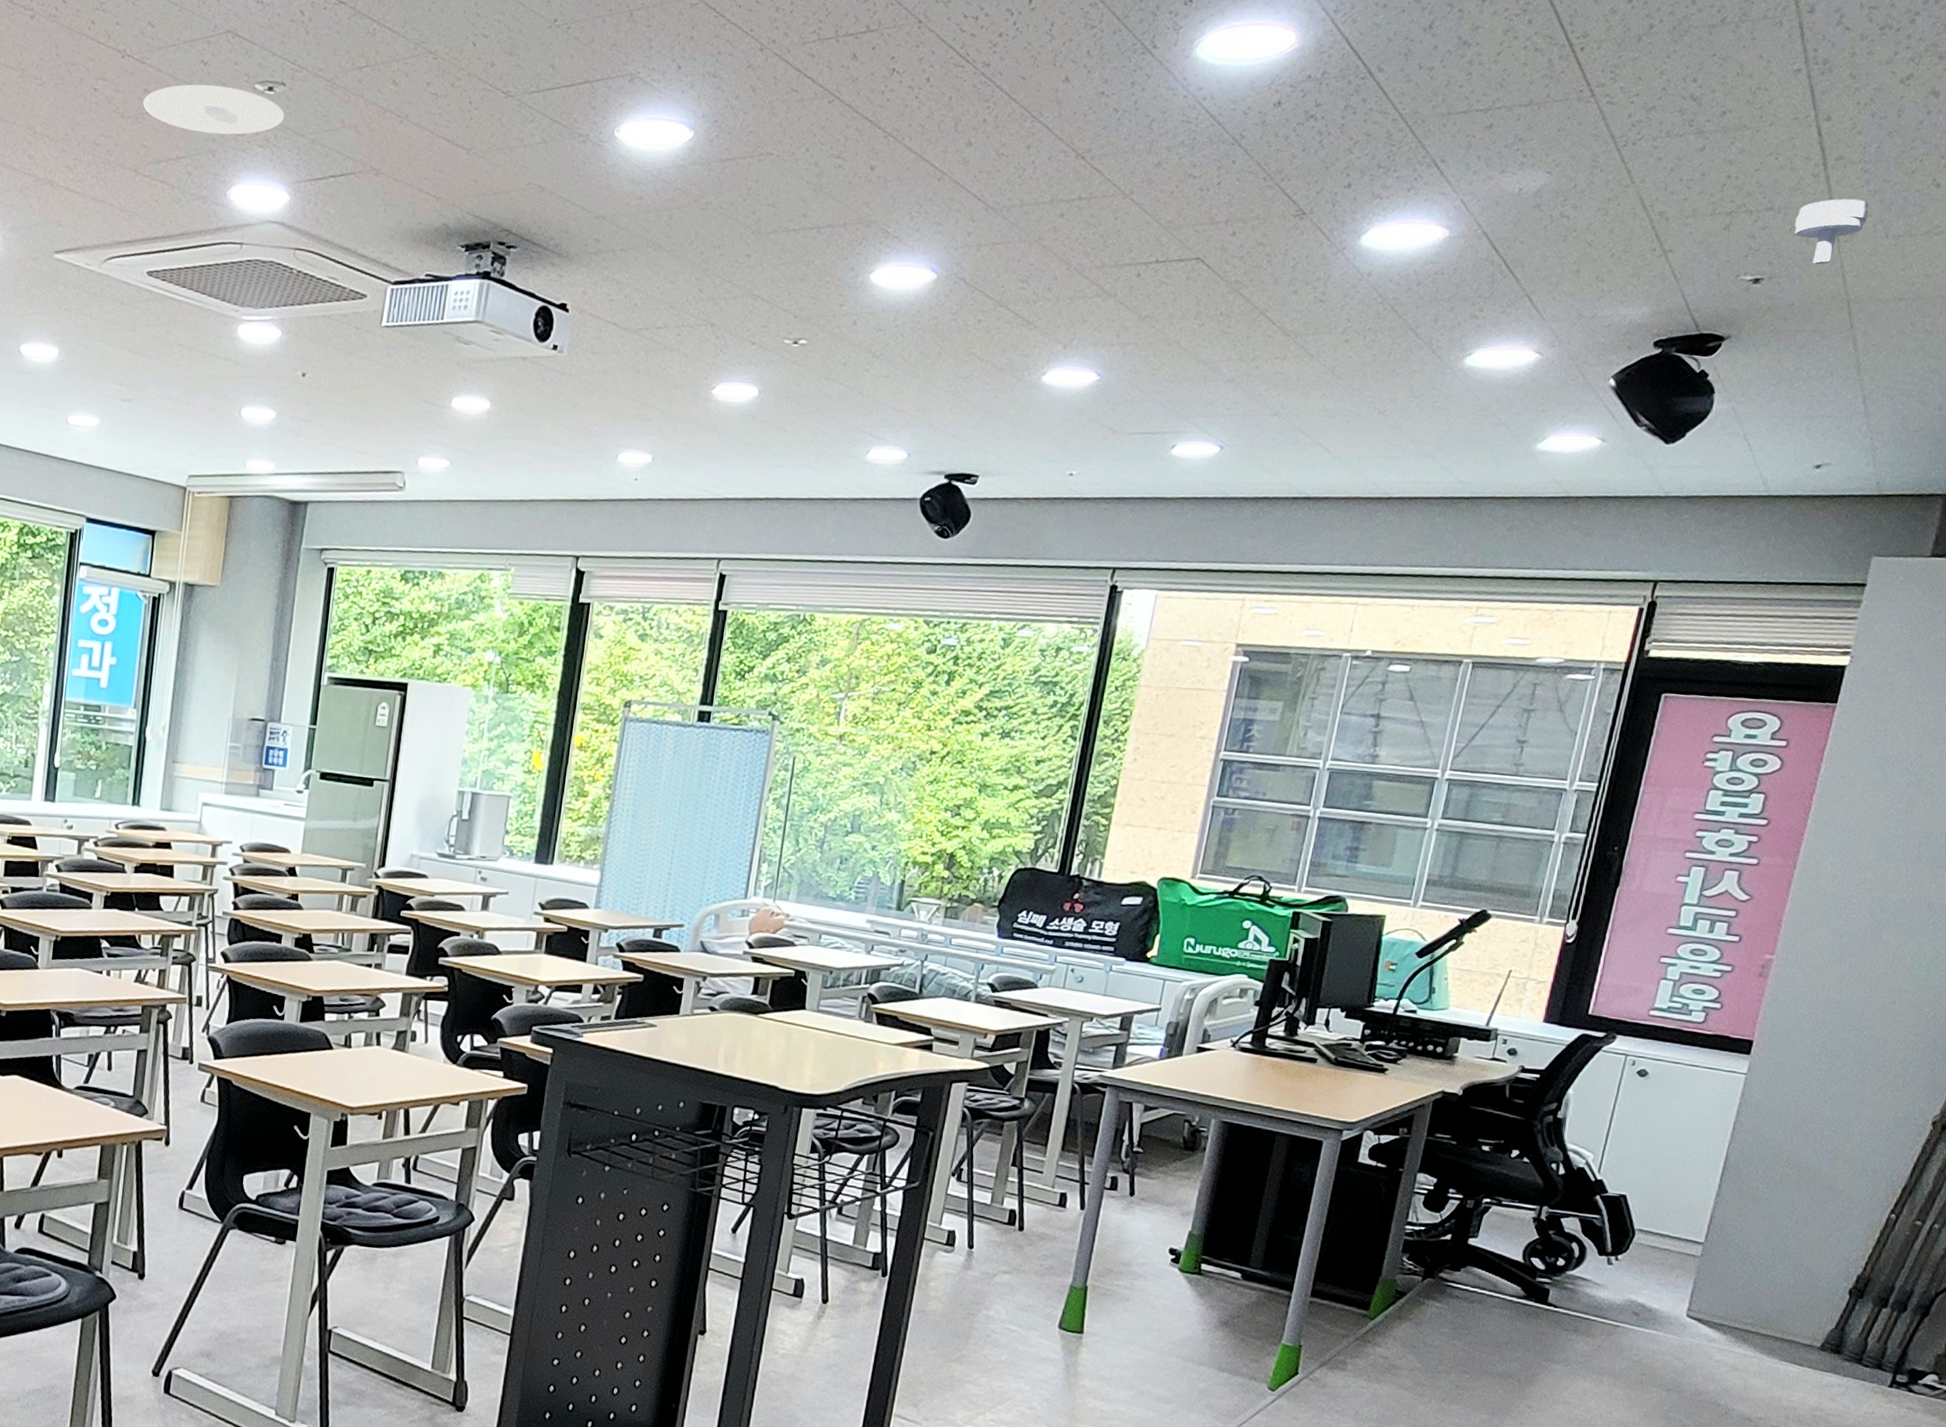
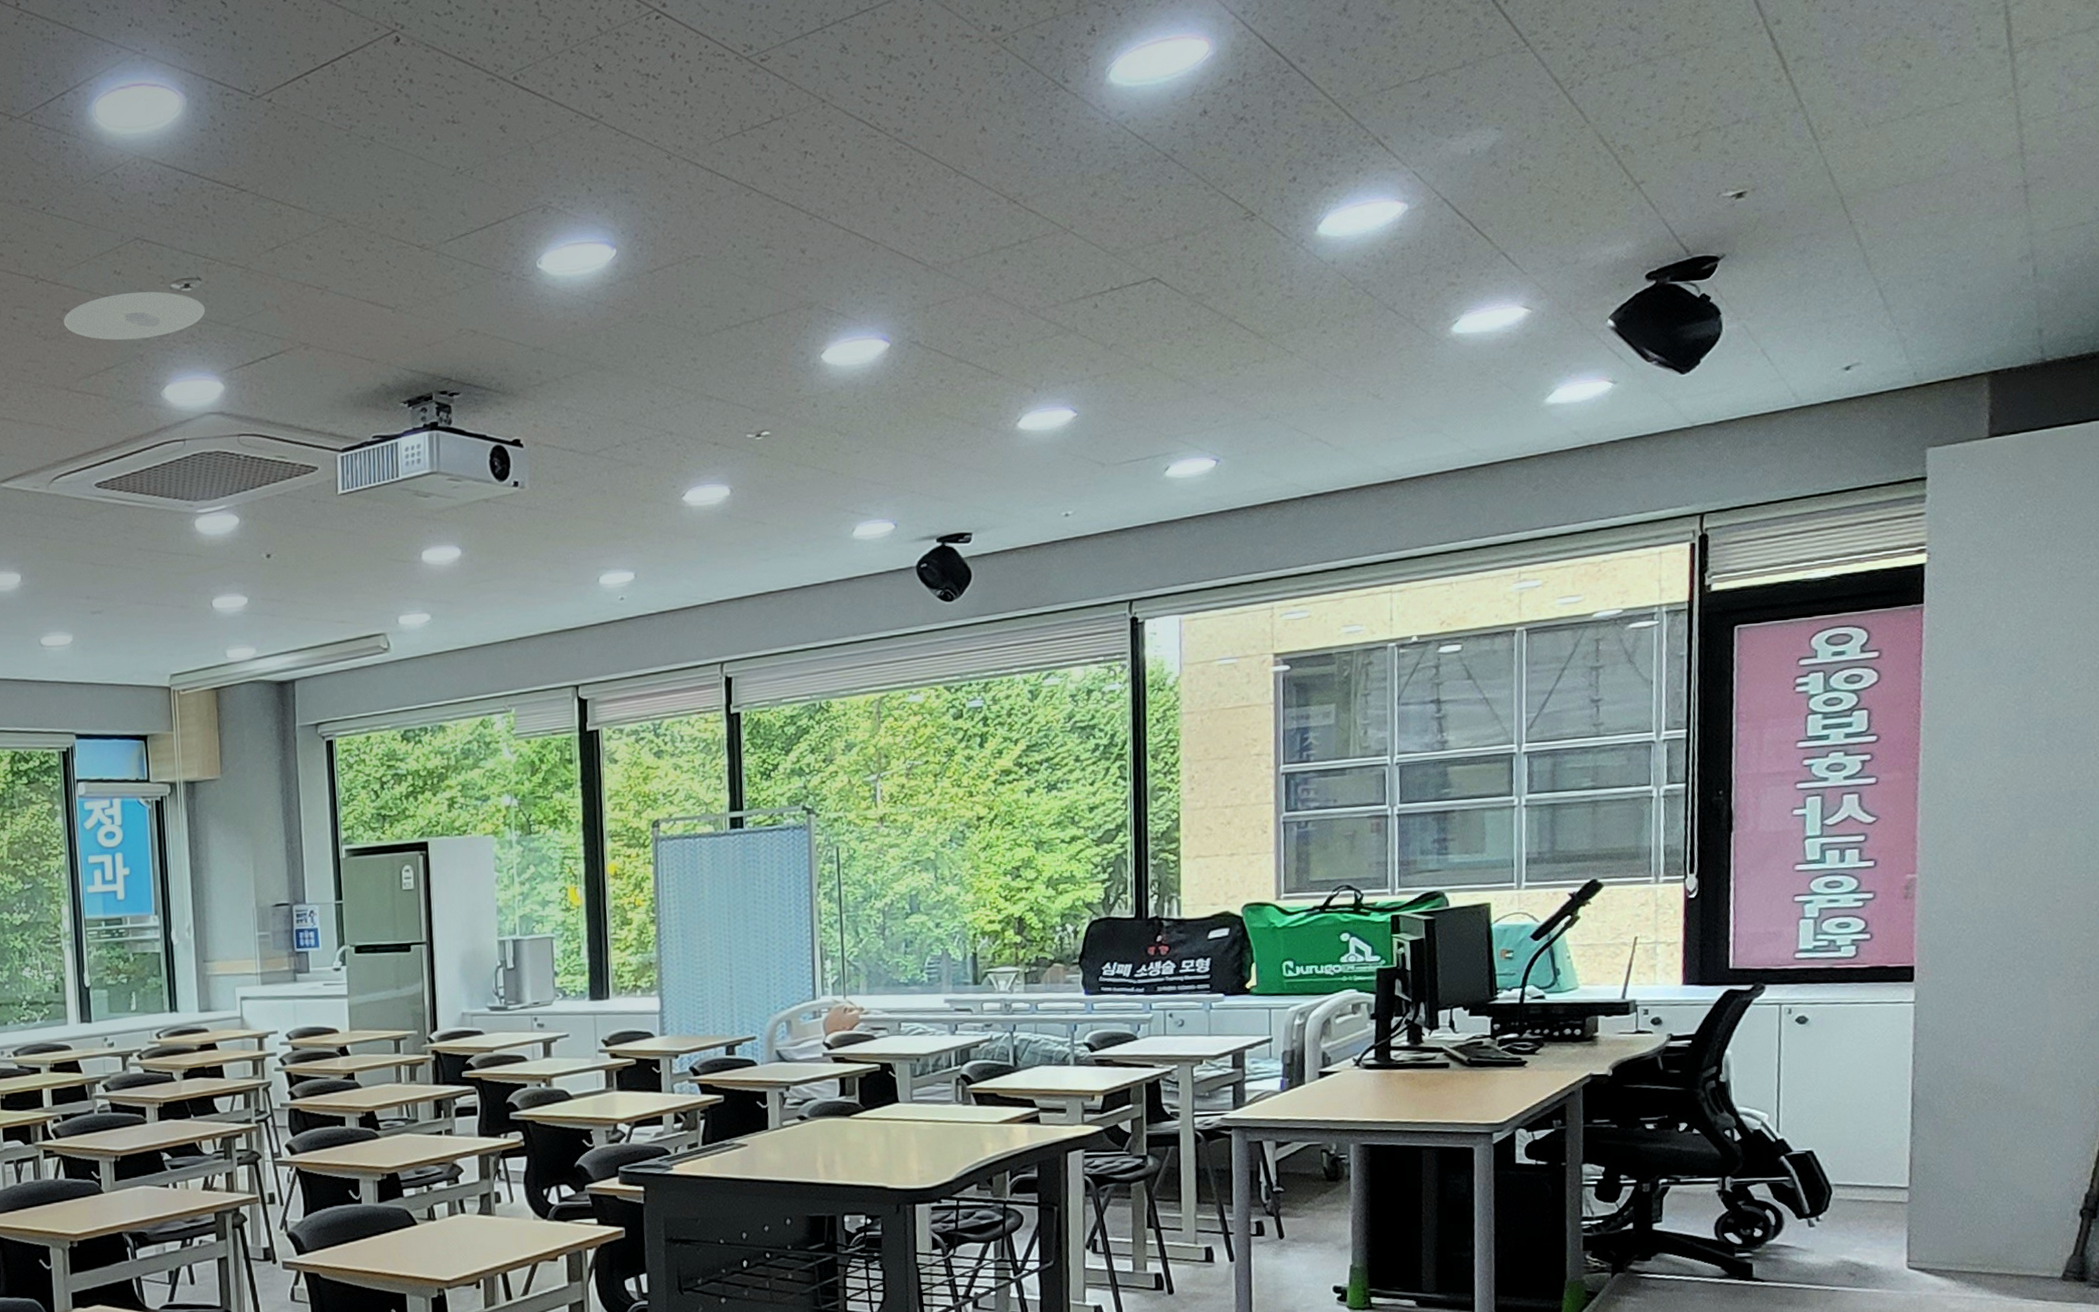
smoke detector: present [1794,198,1869,265] -> none [1767,95,1842,168]

